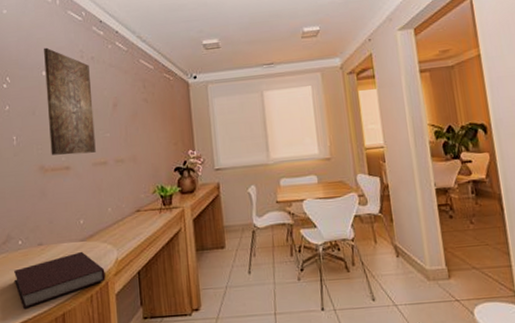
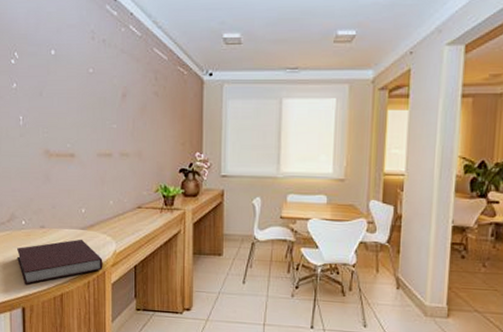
wall art: present [44,47,96,156] -> none [54,23,101,143]

